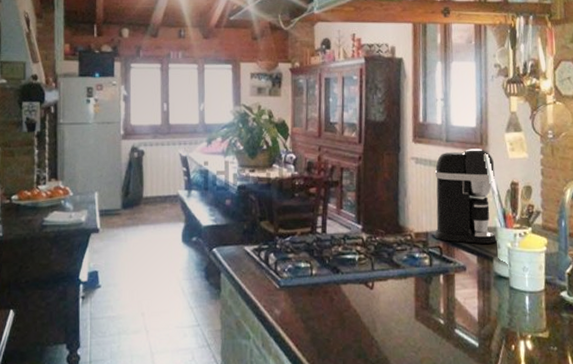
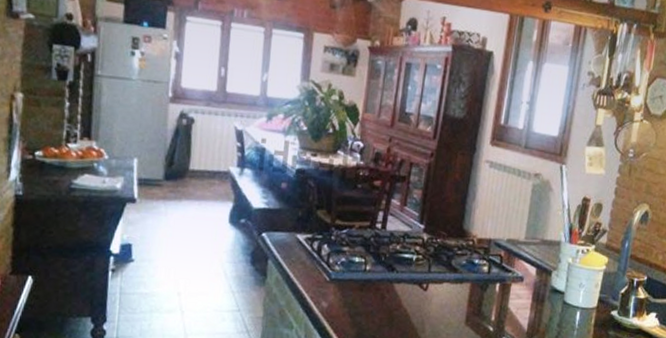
coffee maker: present [434,149,497,244] -> none [497,158,570,257]

